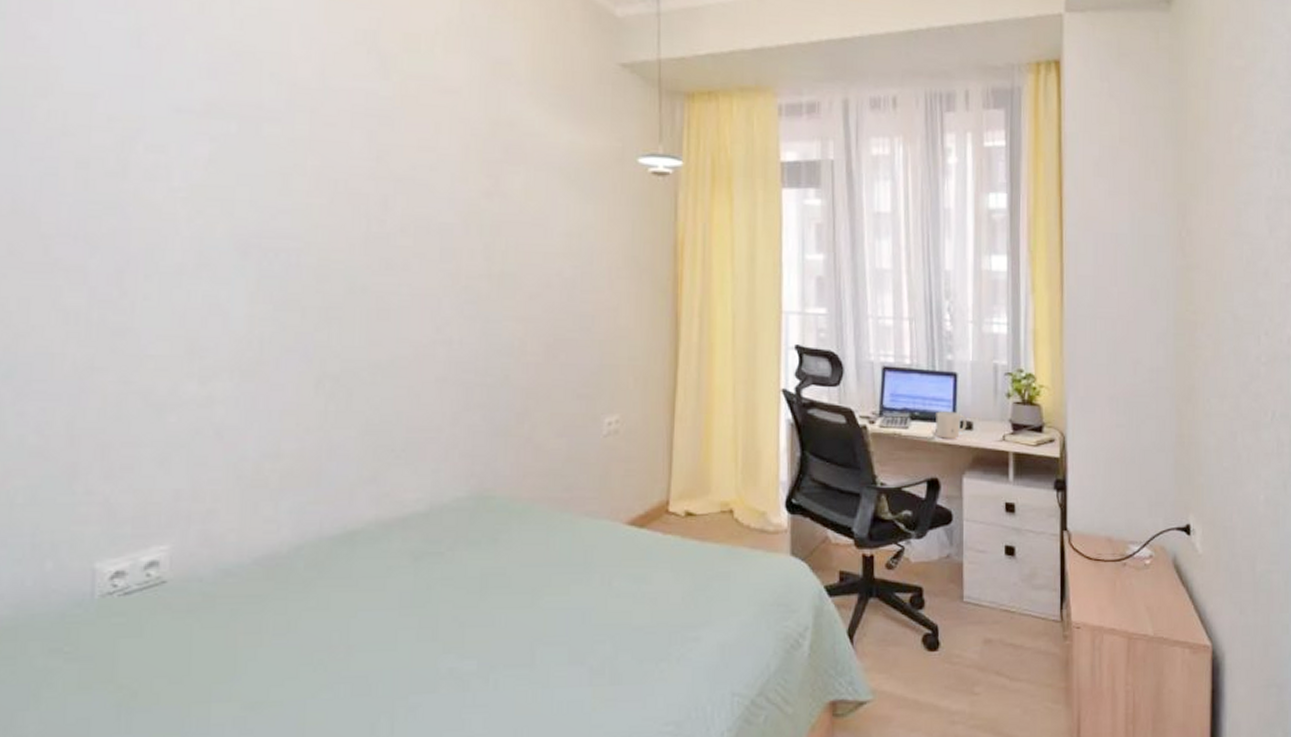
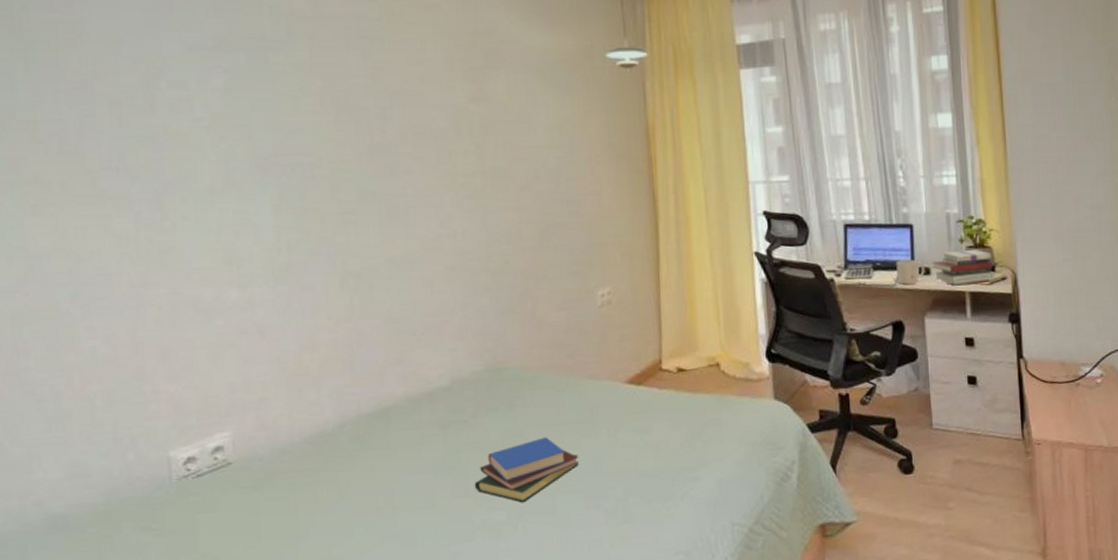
book: none [443,579,567,653] -> present [474,437,580,503]
books: none [975,406,1042,443] -> present [932,250,995,285]

